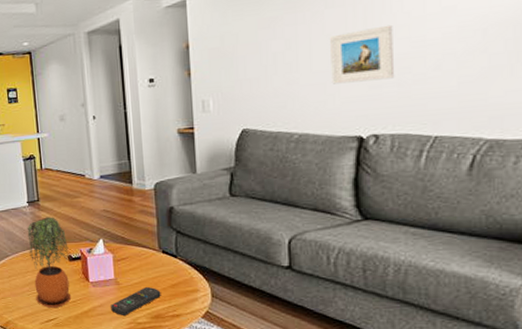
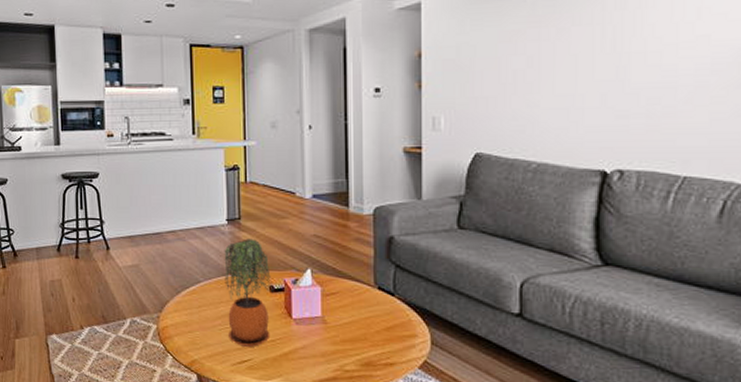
remote control: present [111,287,161,315] -> none [315,329,374,361]
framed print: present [330,24,395,84] -> none [575,49,644,110]

